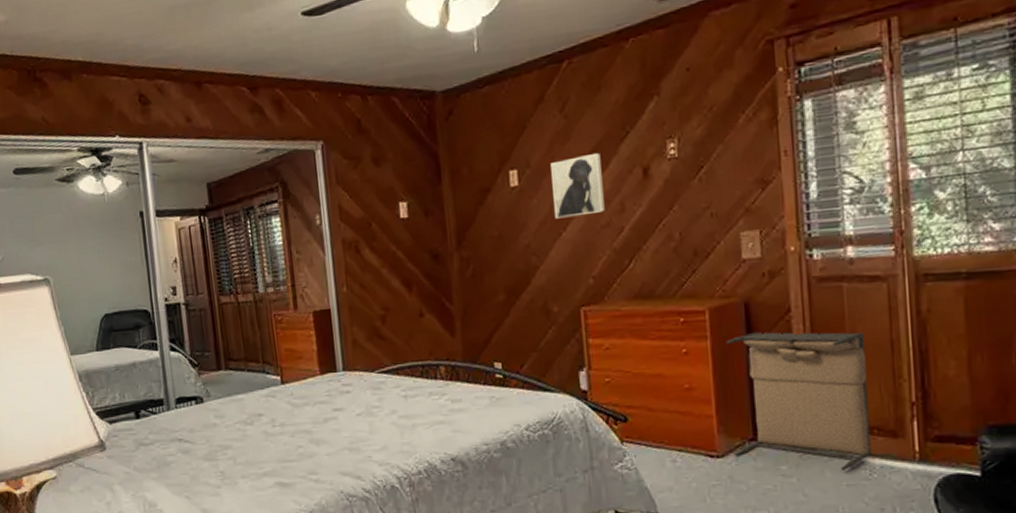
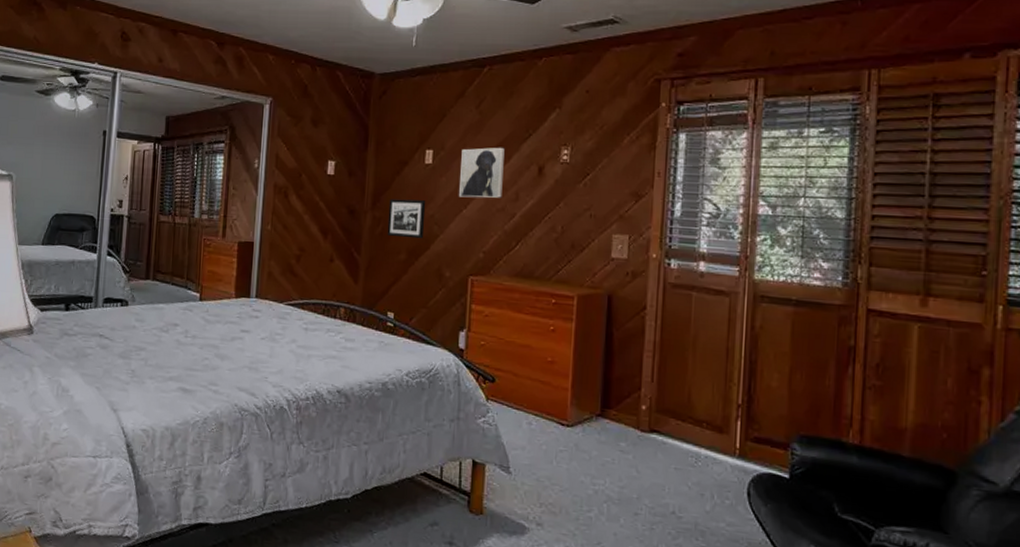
picture frame: none [475,229,522,277] -> present [387,199,426,239]
laundry hamper: present [726,331,872,472] -> none [581,321,706,456]

